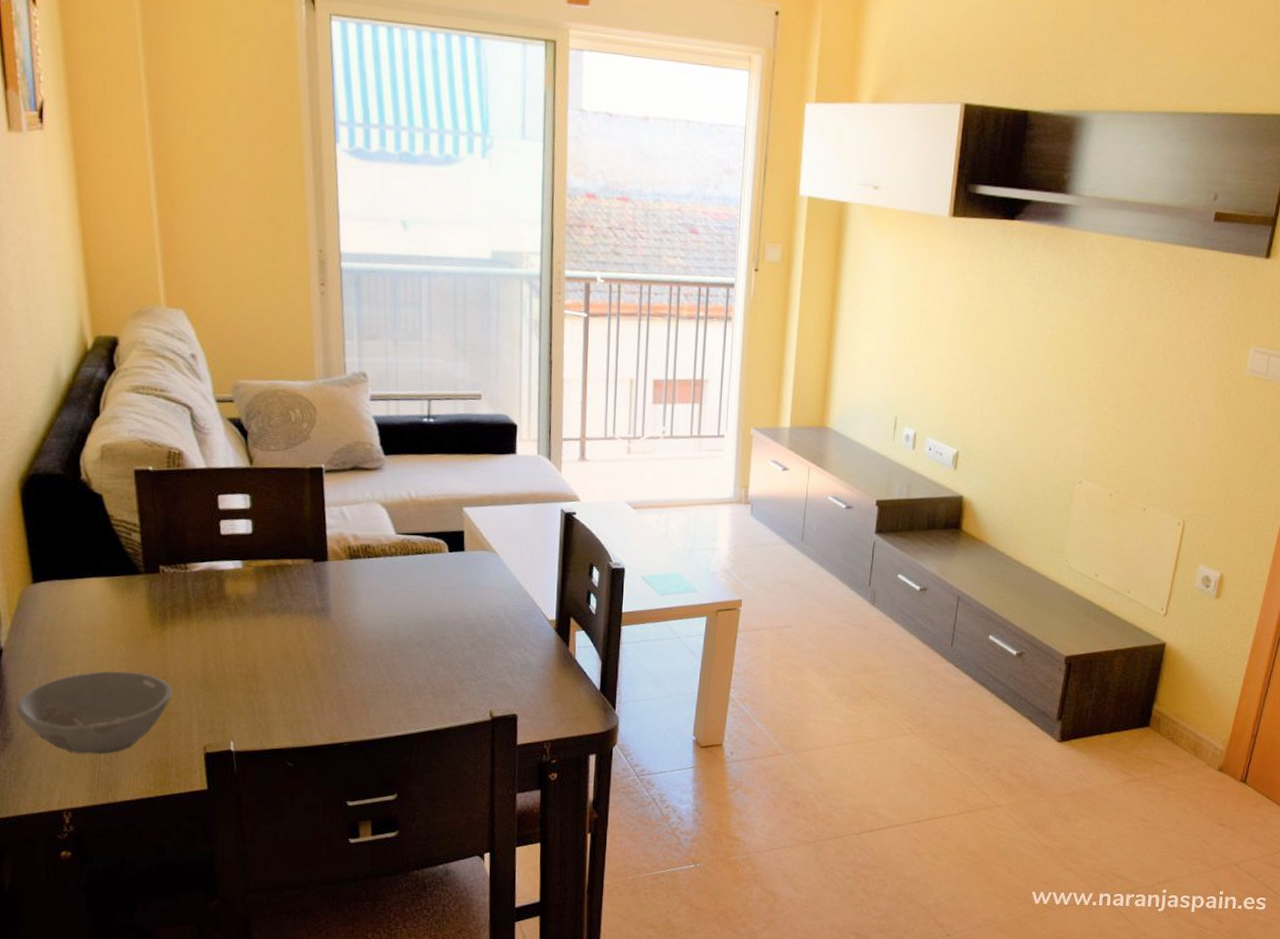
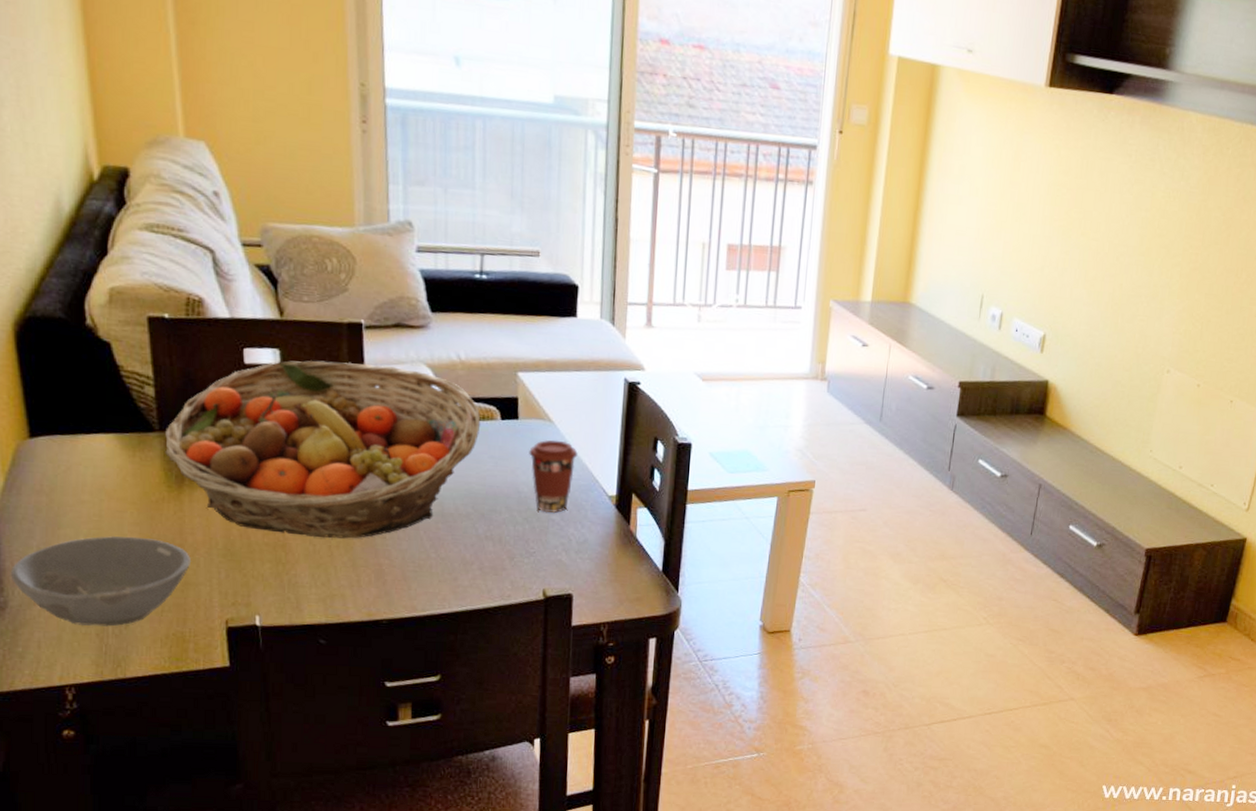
fruit basket: none [150,503,431,668] -> present [165,360,481,539]
coffee cup: none [475,569,520,639] -> present [529,439,578,514]

